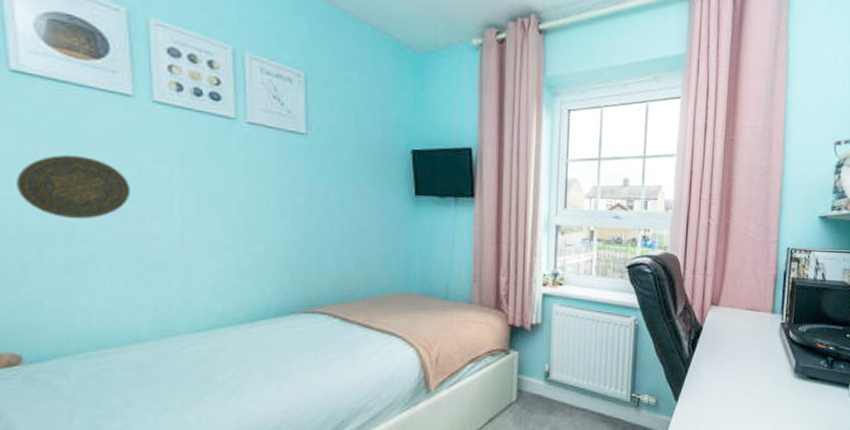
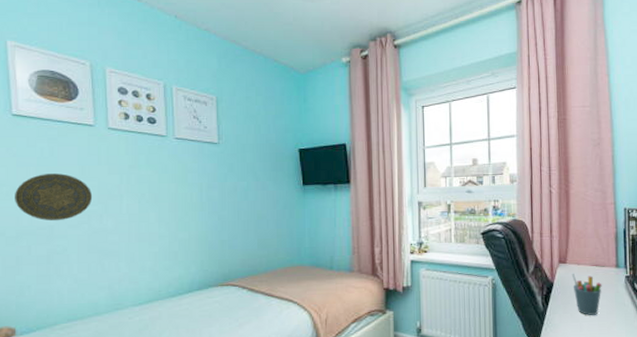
pen holder: none [723,316,755,364] -> present [571,273,602,315]

